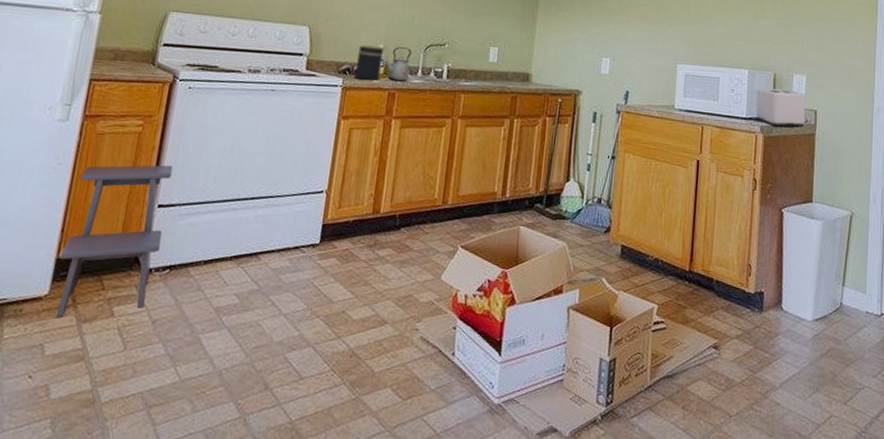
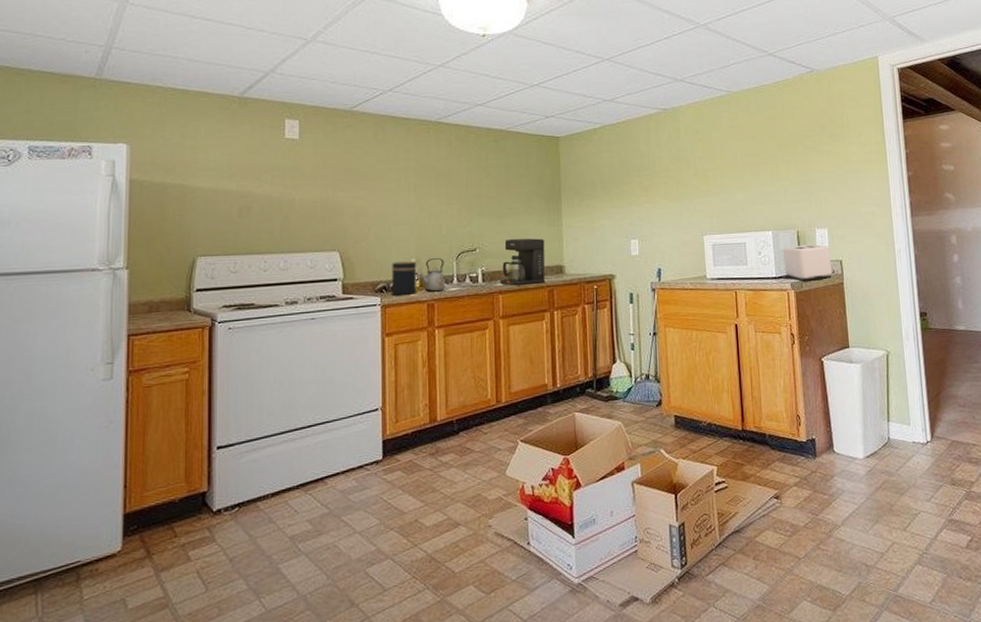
step stool: present [55,165,173,317] -> none [126,407,226,571]
coffee maker: none [464,38,515,89] -> present [500,238,546,286]

